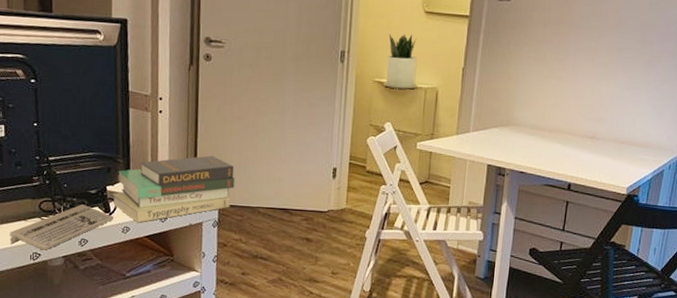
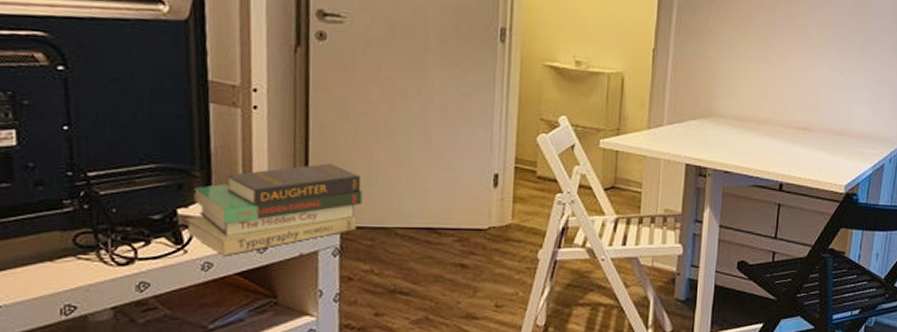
computer keyboard: present [10,204,113,250] -> none [27,235,187,301]
planter: present [384,33,419,90] -> none [556,7,600,75]

